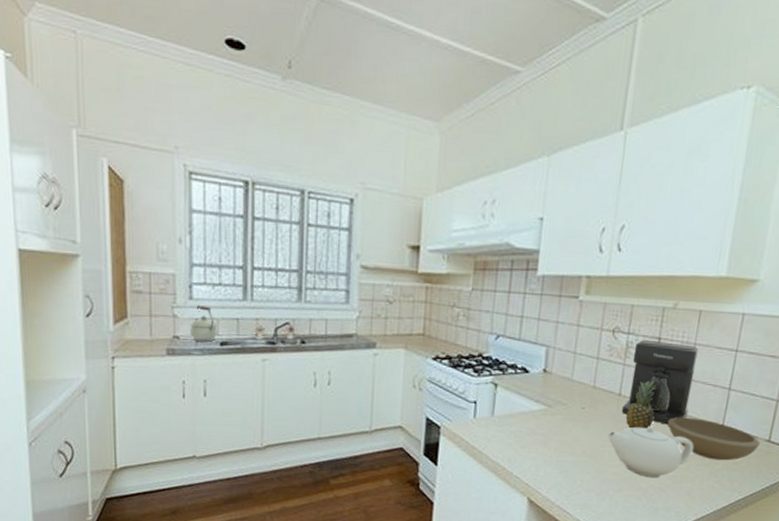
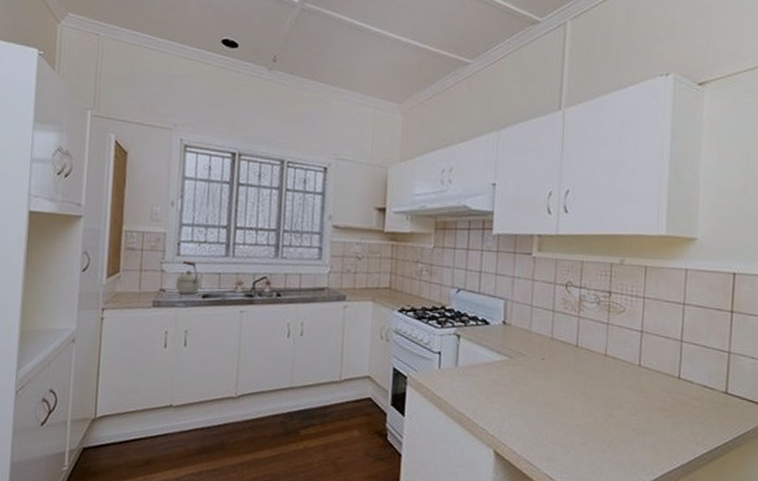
teapot: present [608,426,694,478] -> none [569,377,654,431]
coffee maker: present [621,339,699,425] -> none [580,293,648,376]
fruit: present [625,380,656,430] -> none [584,332,612,381]
bowl: present [668,417,760,461] -> none [626,368,718,413]

